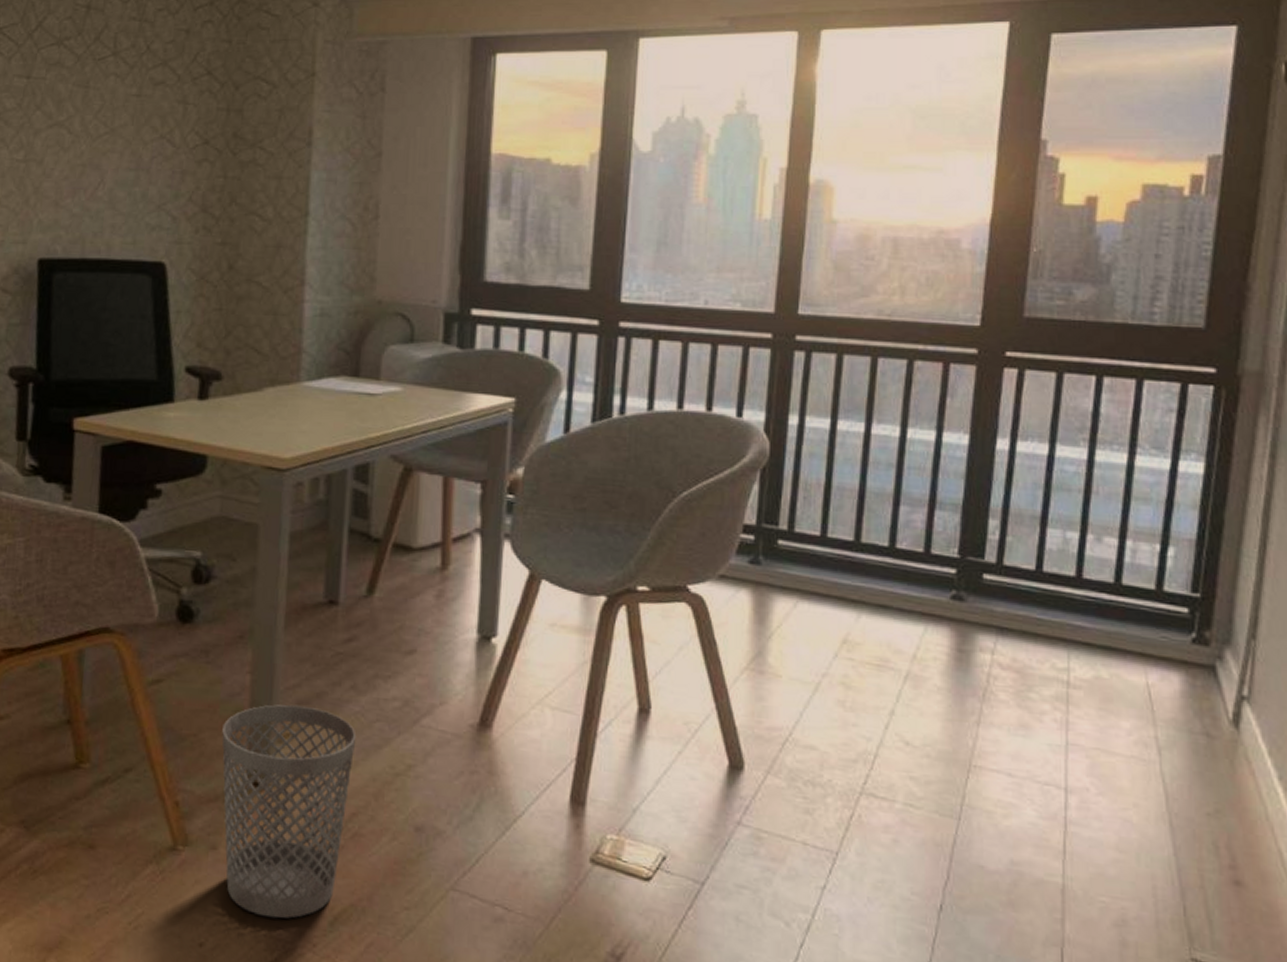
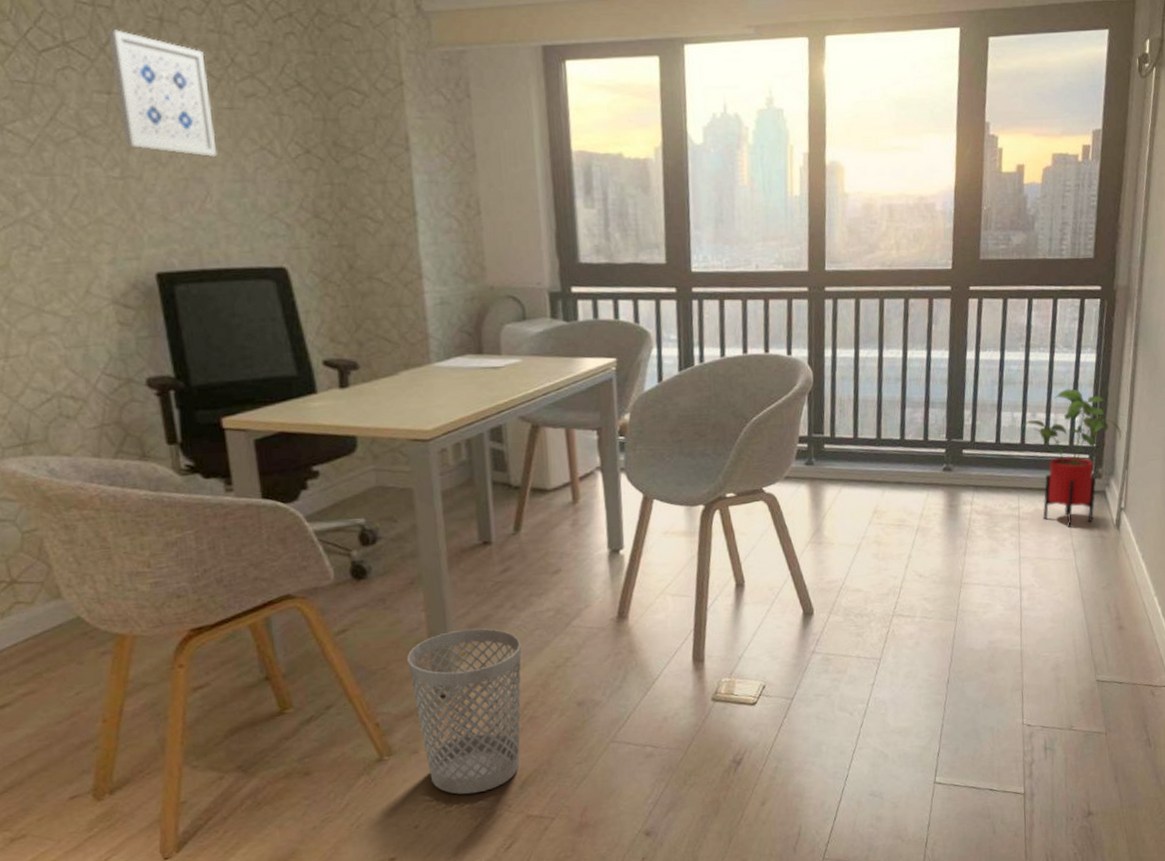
wall art: none [33,17,123,145] -> present [108,30,217,158]
house plant: none [1077,507,1247,712] -> present [1021,388,1122,527]

